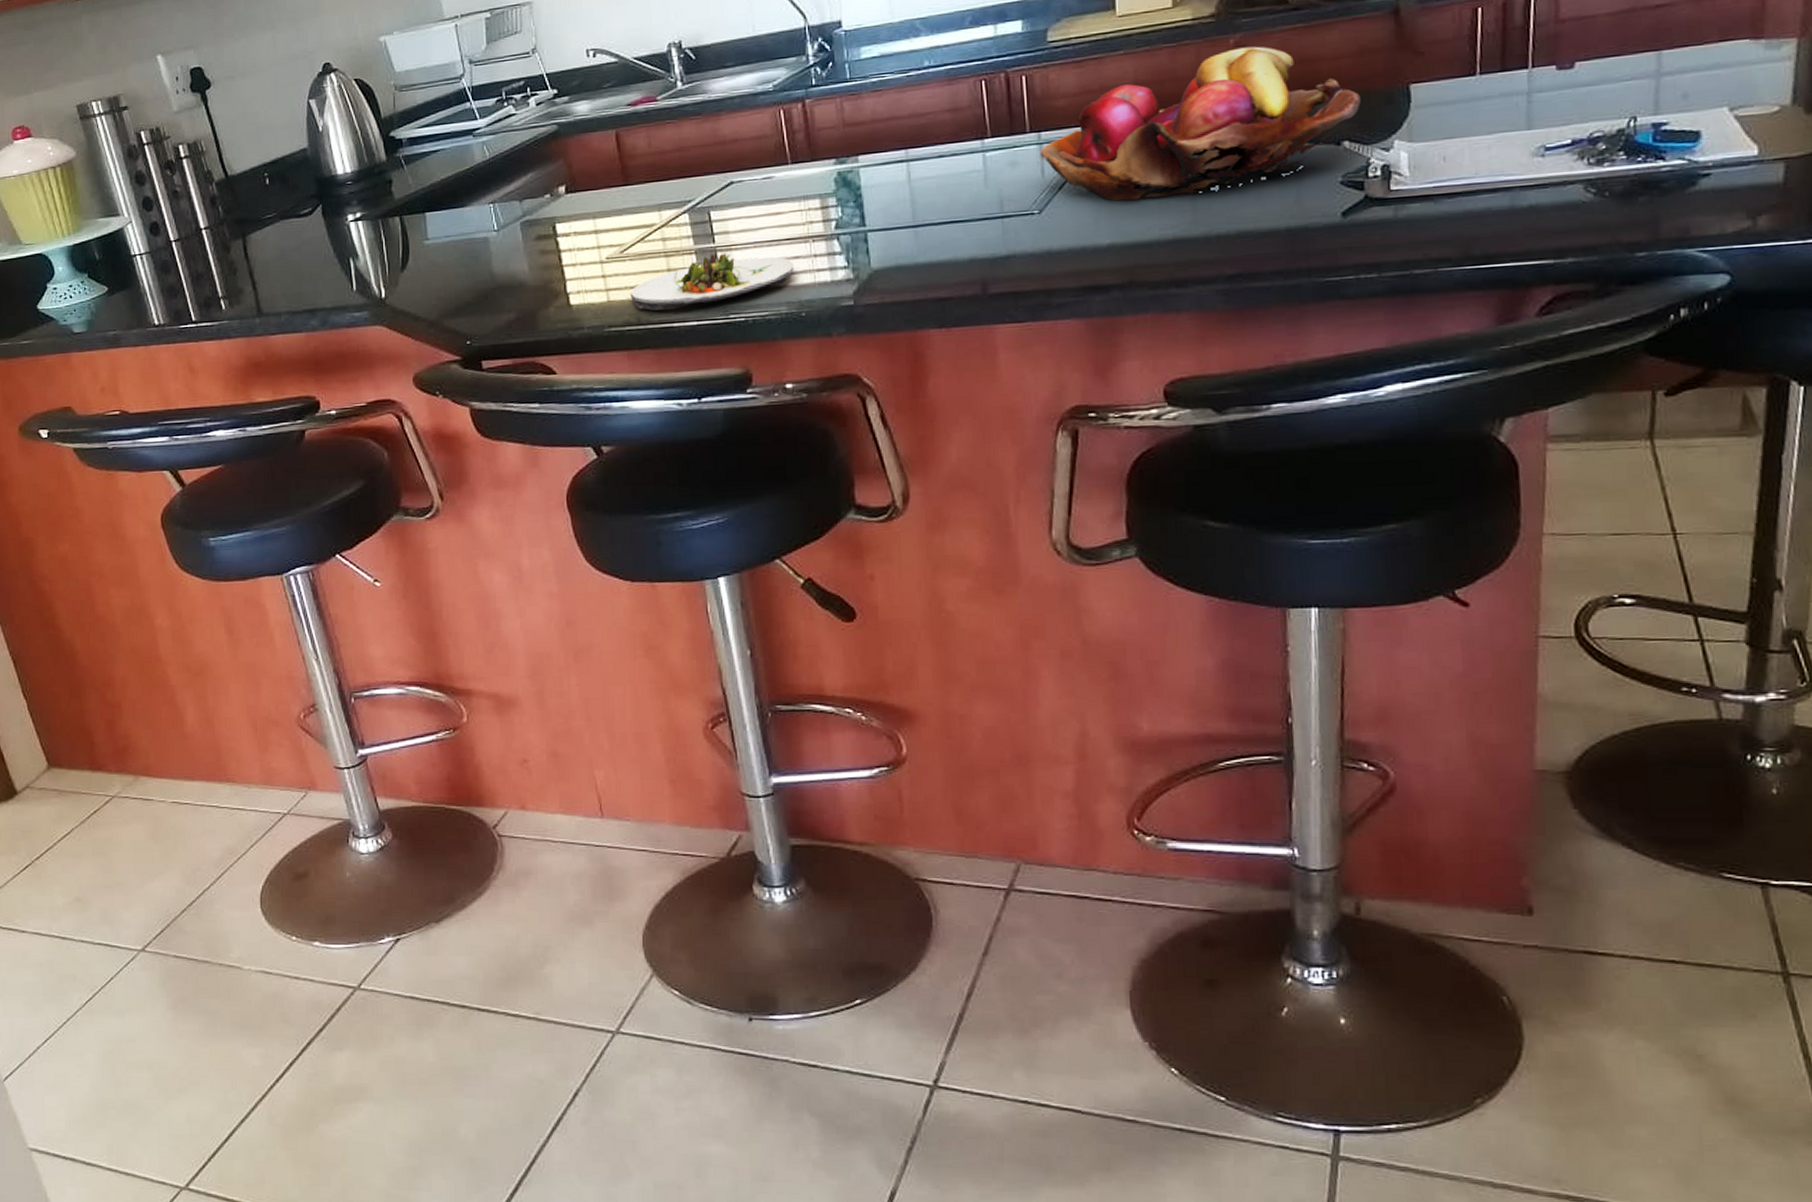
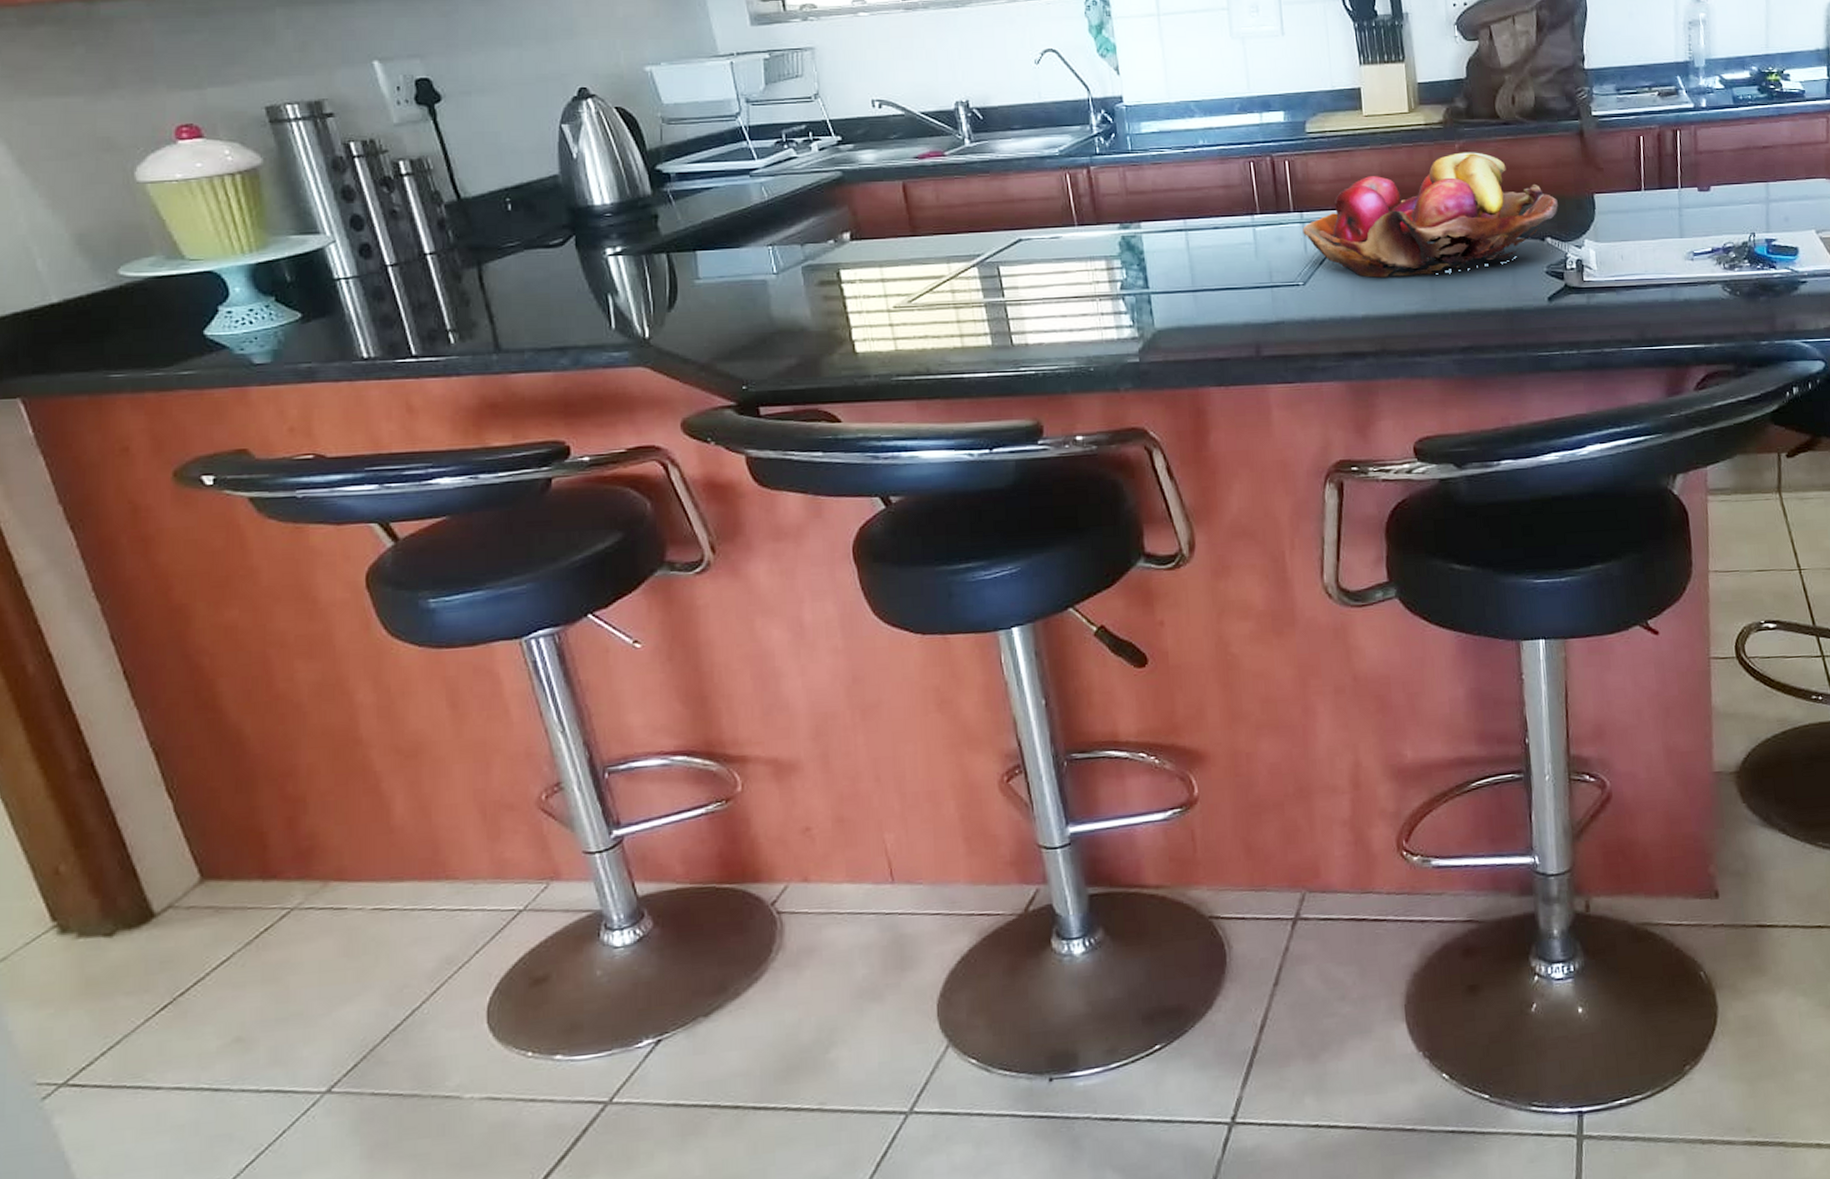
salad plate: present [630,253,794,311] -> none [918,307,1082,361]

